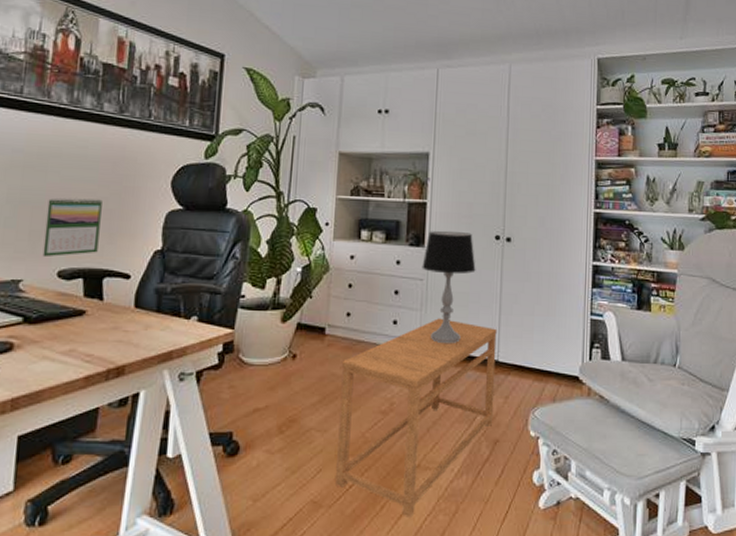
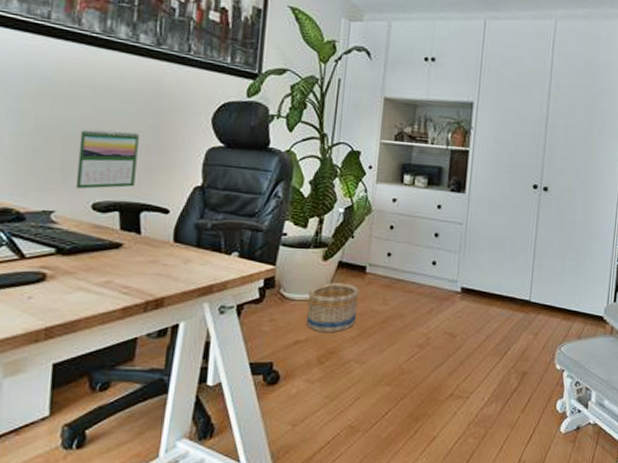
basket: none [266,346,319,400] -> present [307,282,359,333]
side table: present [335,318,497,518] -> none [372,260,530,441]
table lamp: present [422,230,476,344] -> none [461,178,514,285]

